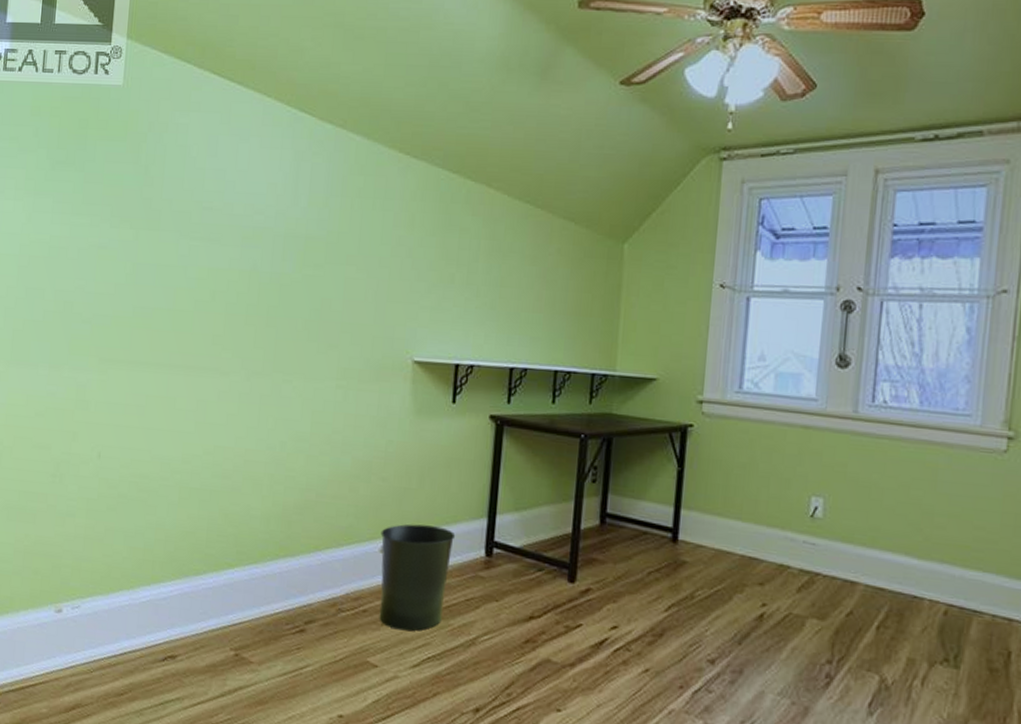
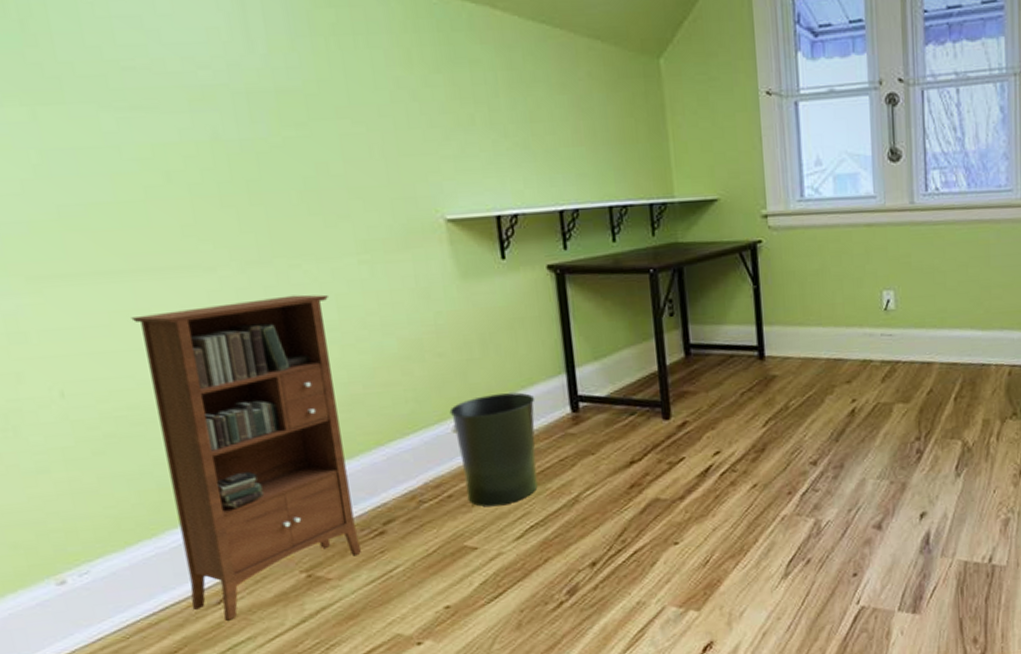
bookcase: none [143,402,308,678] -> present [131,294,361,621]

